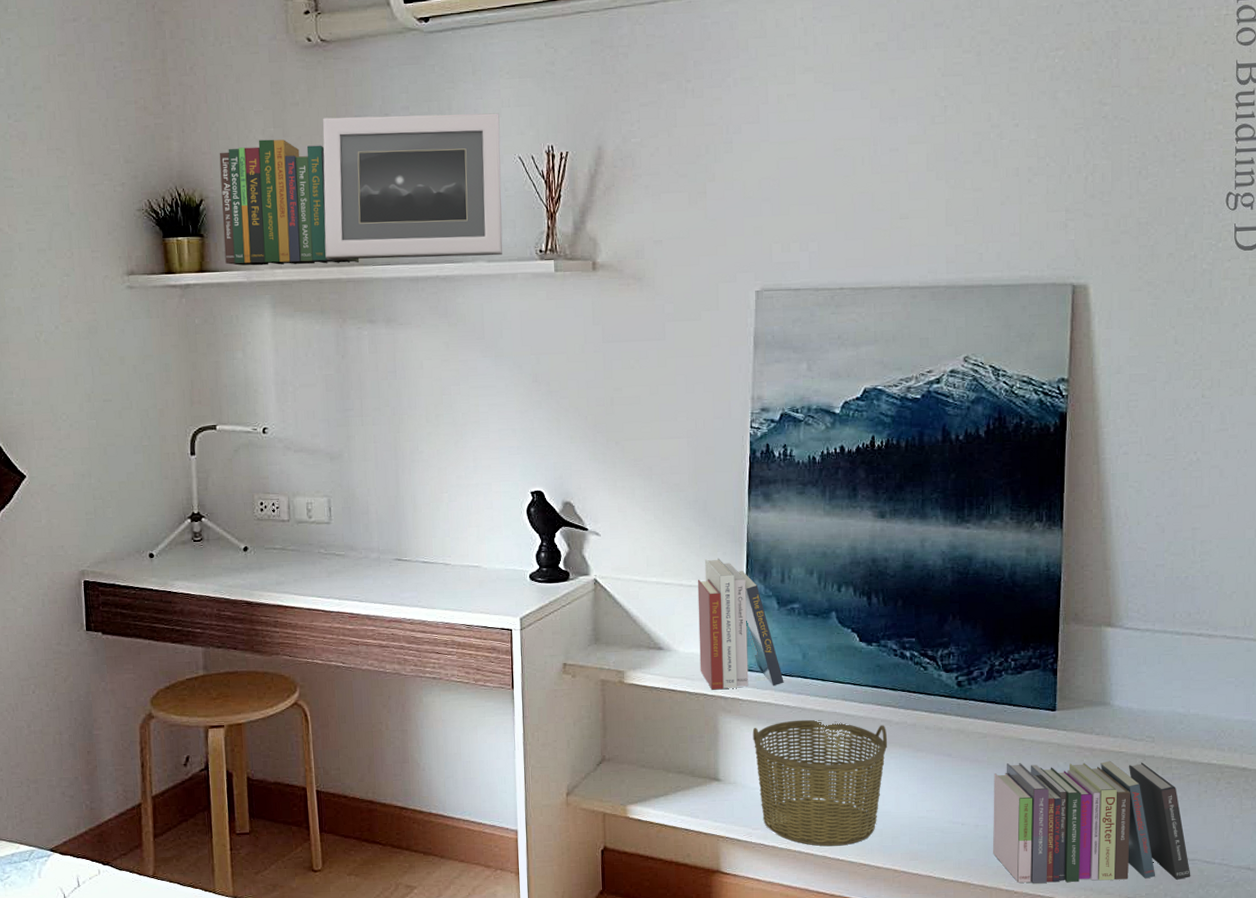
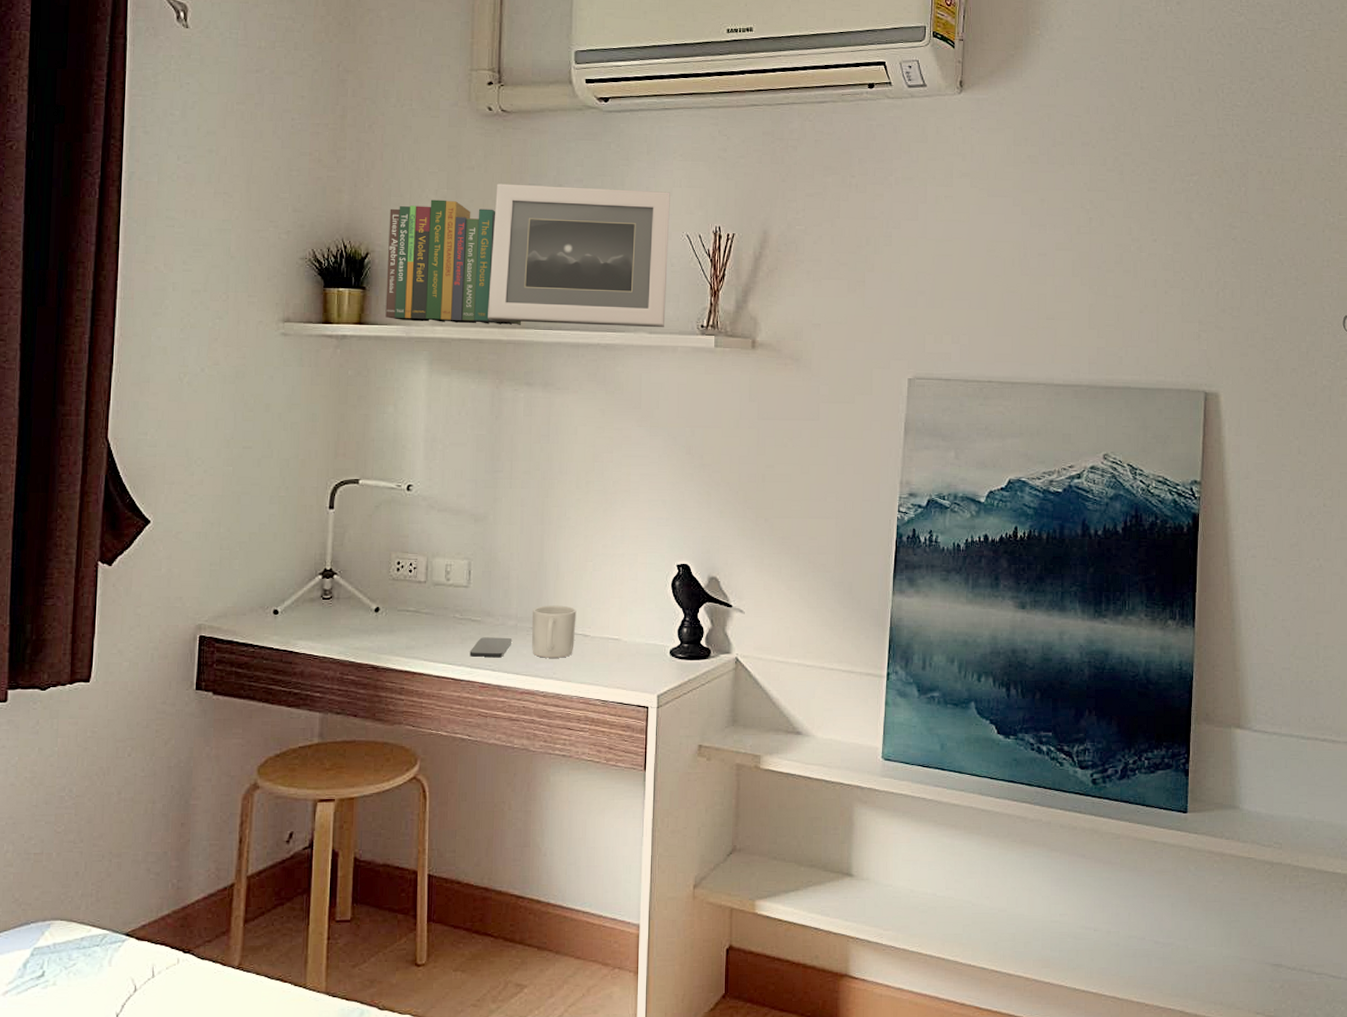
smartphone: none [336,569,377,589] -> present [469,637,513,657]
mug: none [393,536,437,587] -> present [531,605,576,658]
books: present [697,558,784,690] -> none [838,641,921,779]
basket: present [752,719,888,846] -> none [888,813,1023,951]
books: present [993,760,1191,883] -> none [1125,866,1318,996]

